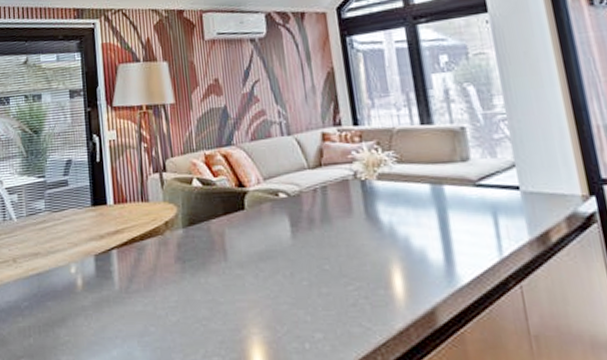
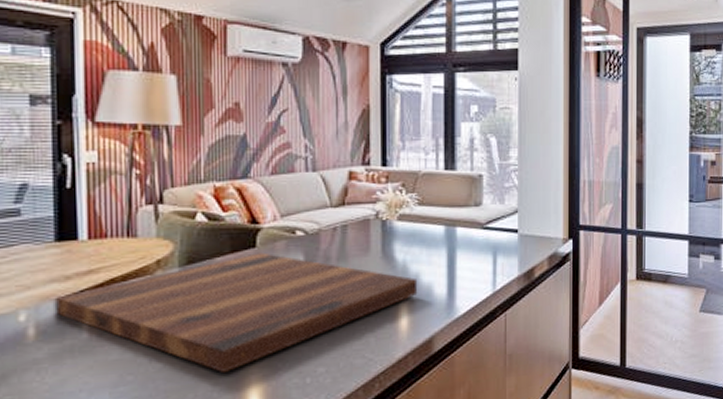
cutting board: none [95,214,411,332] -> present [56,252,418,374]

